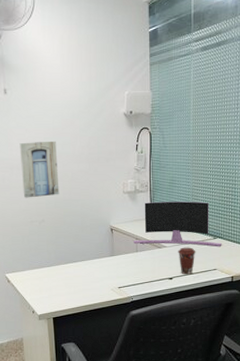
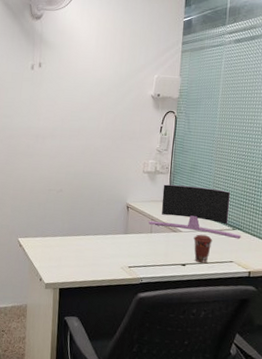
wall art: present [19,140,60,198] -> none [45,113,82,167]

